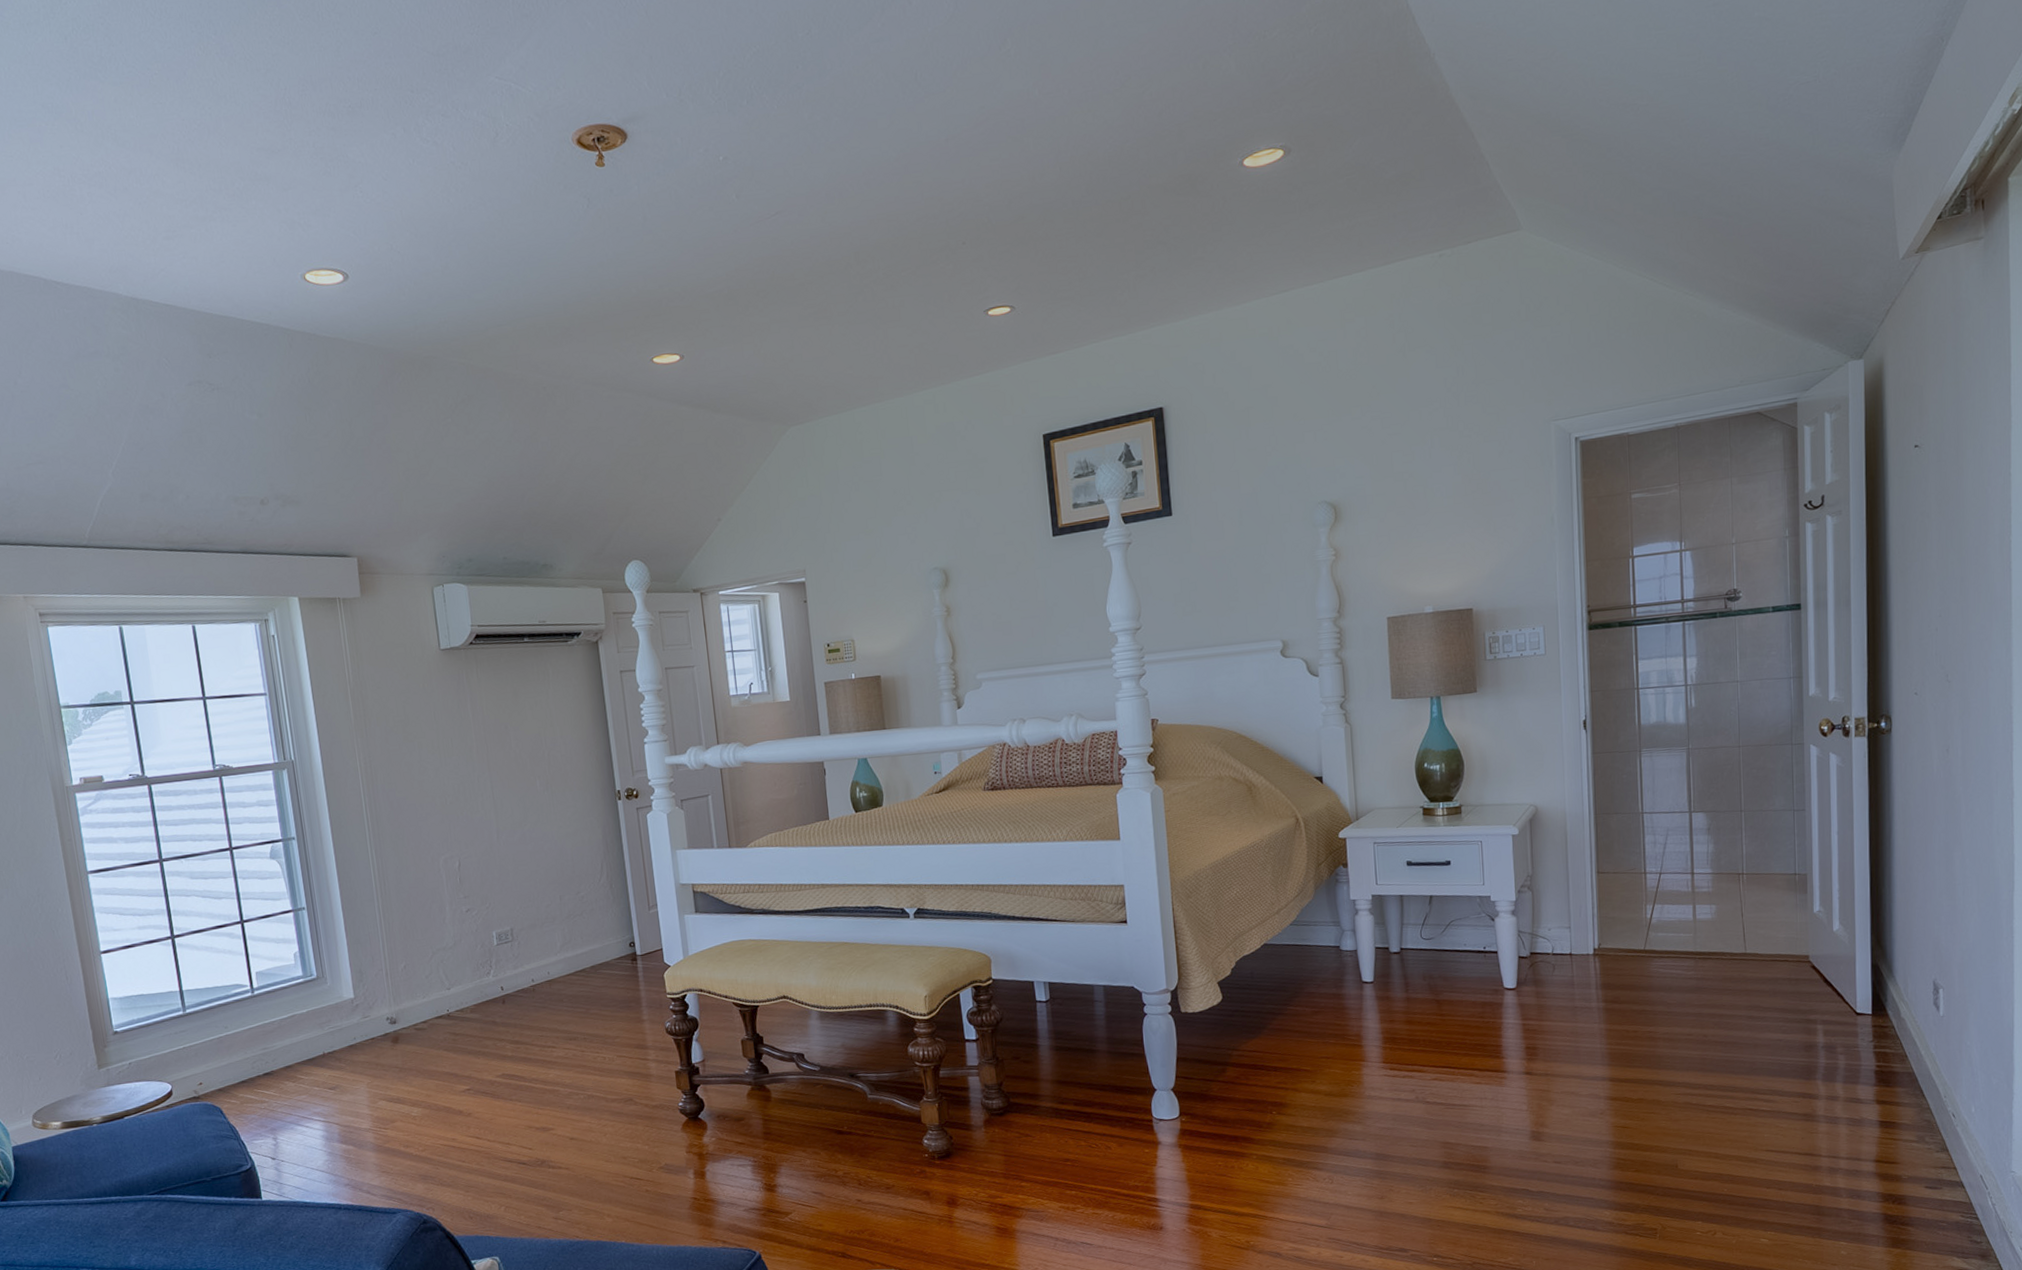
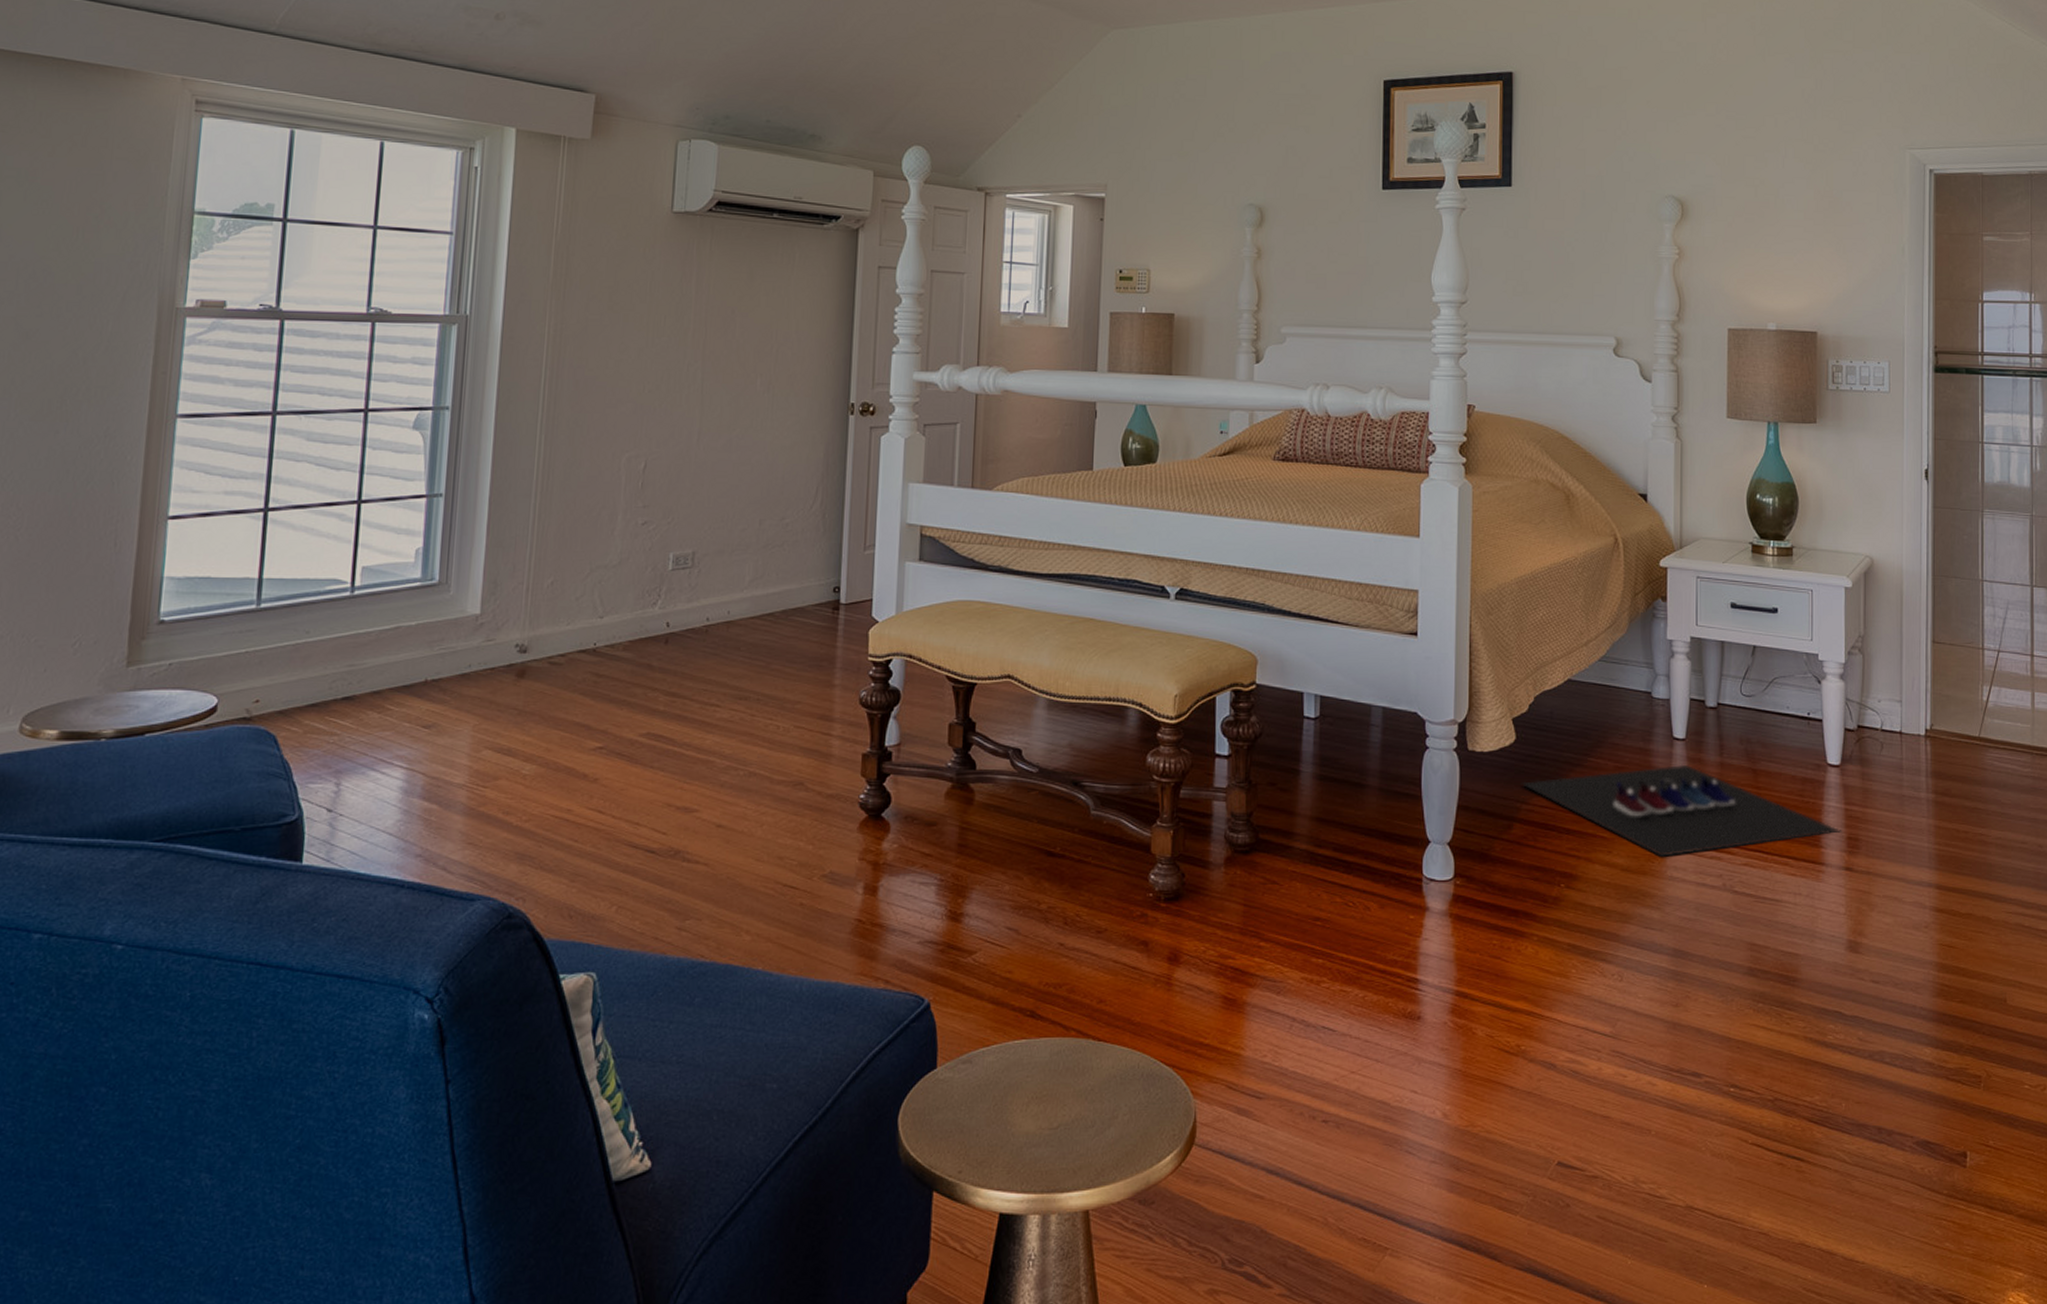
shoe: none [1230,1003,1521,1081] -> present [1521,764,1842,857]

